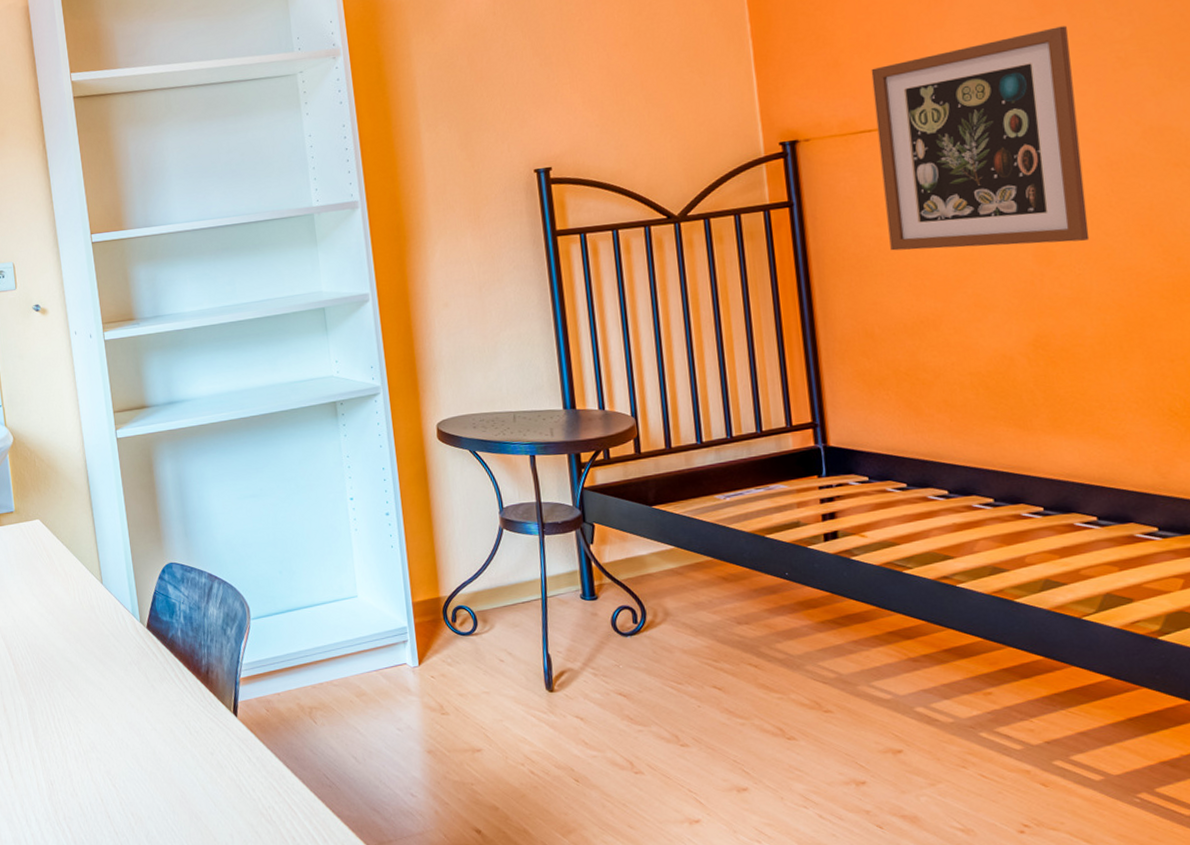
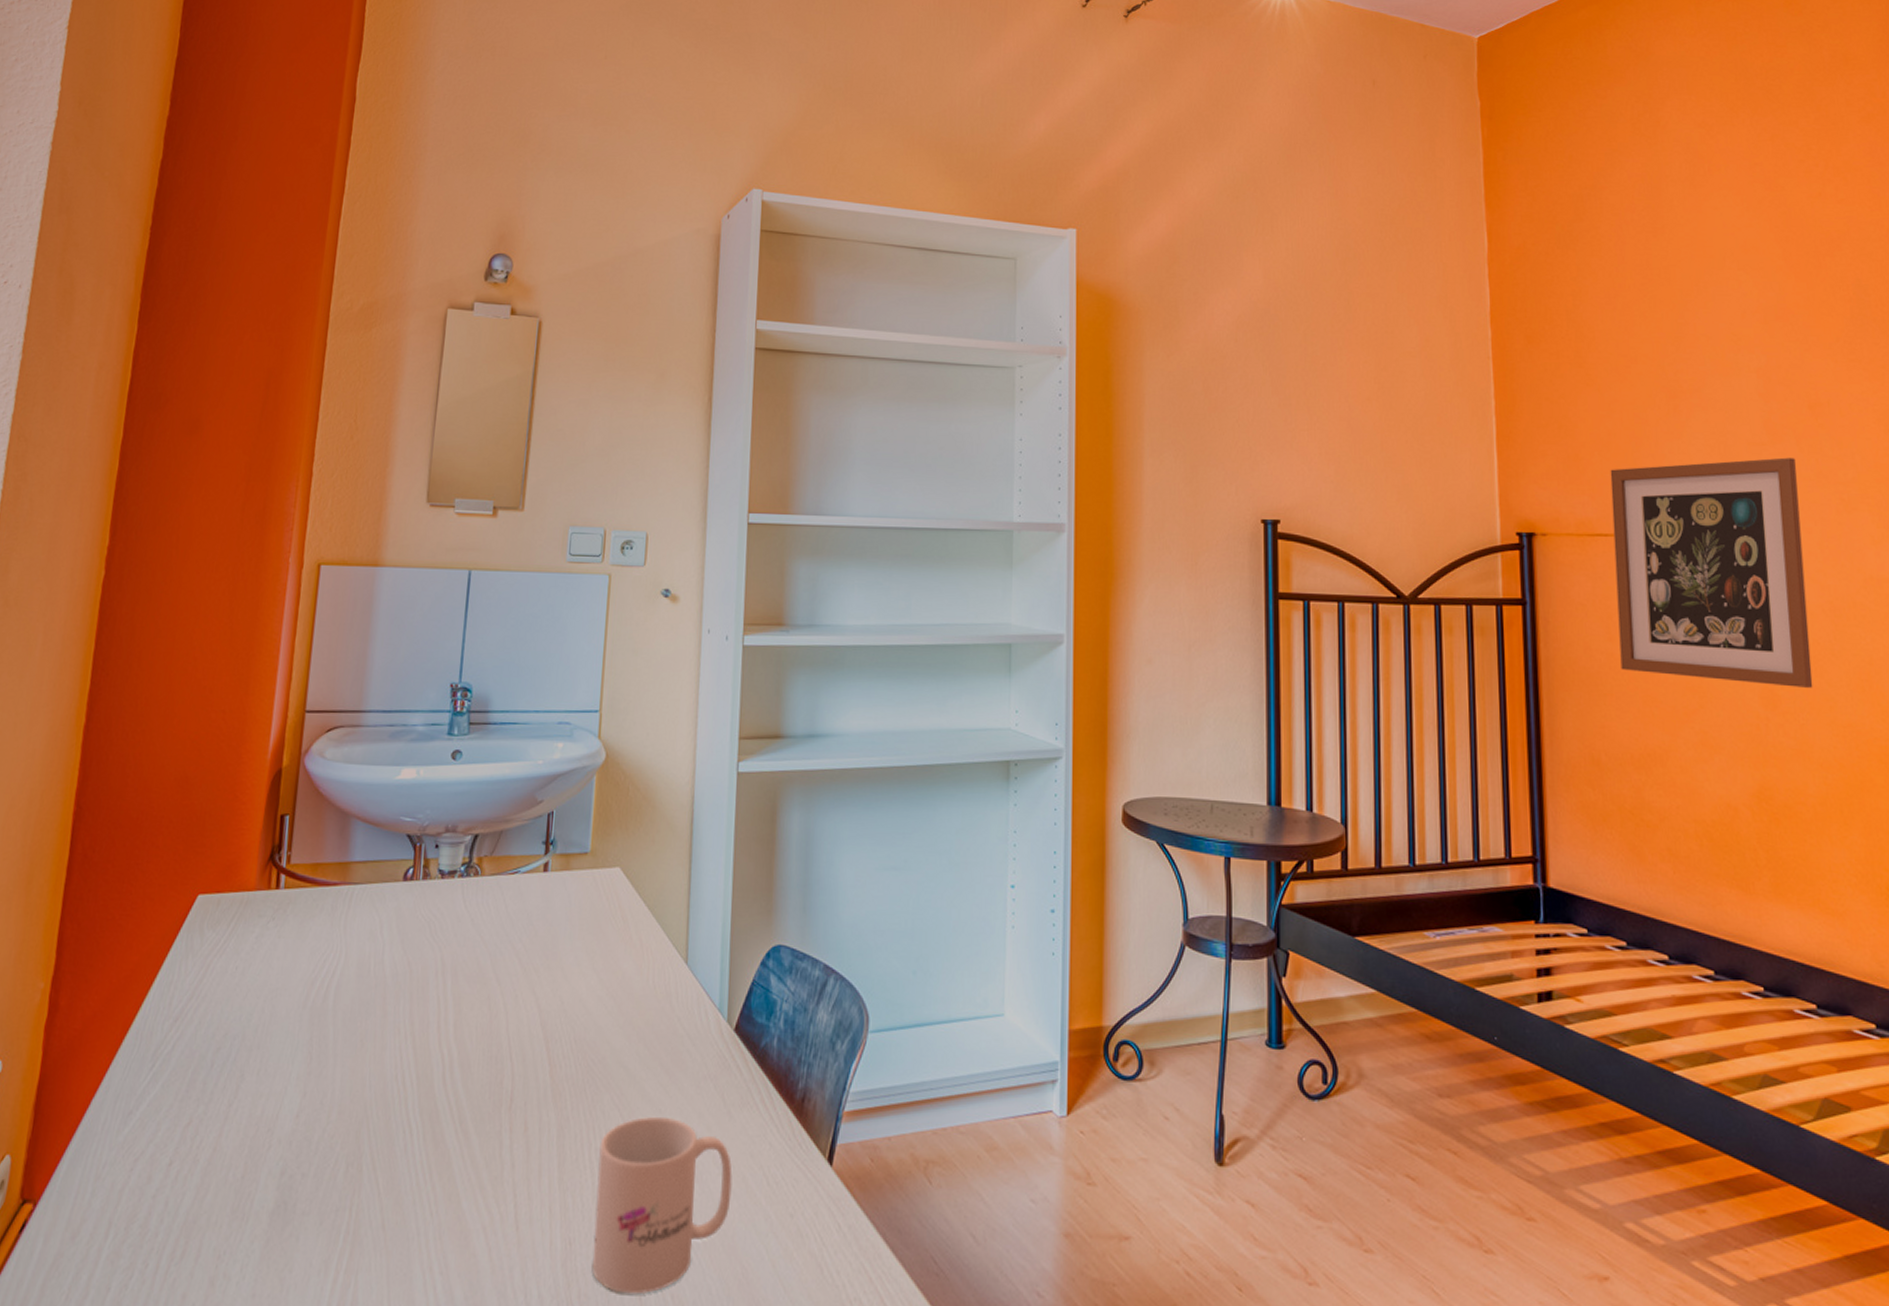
mug: none [61,693,165,815] -> present [592,1116,733,1295]

